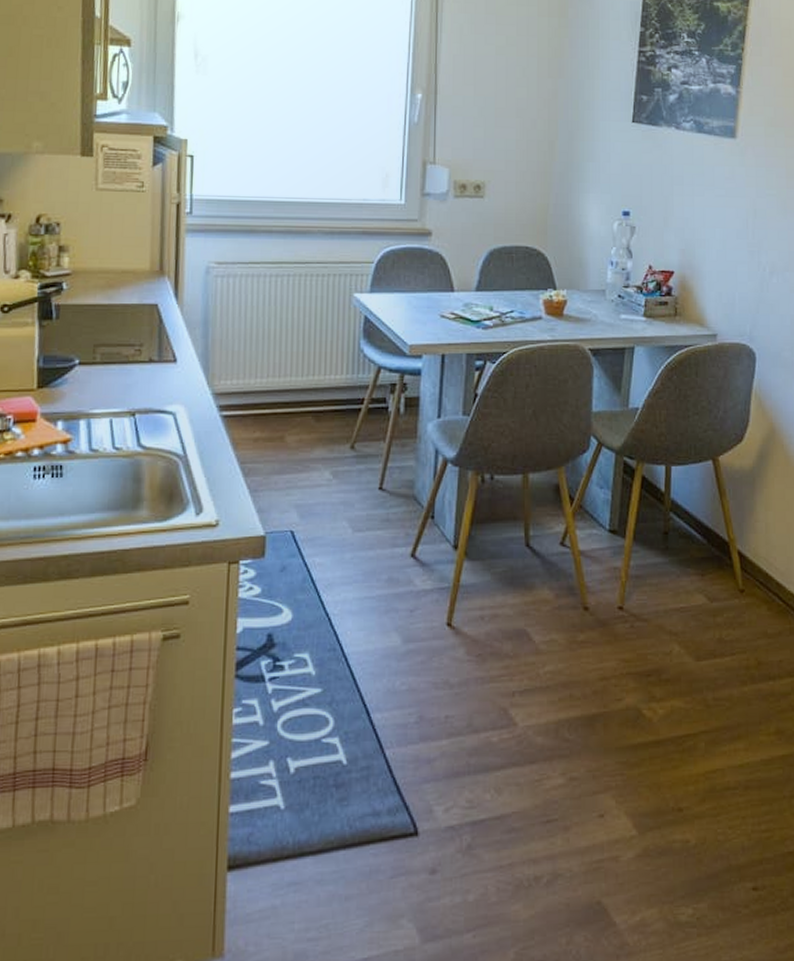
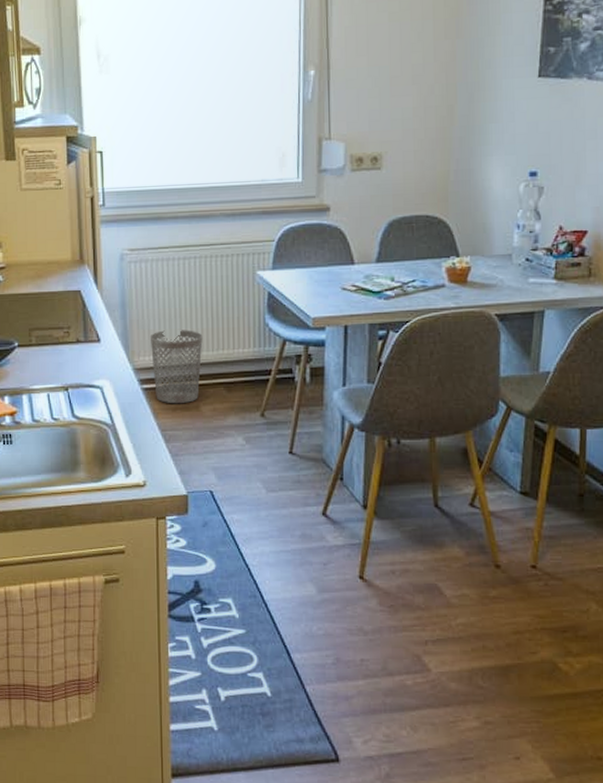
wastebasket: none [233,352,292,434] -> present [149,330,203,404]

